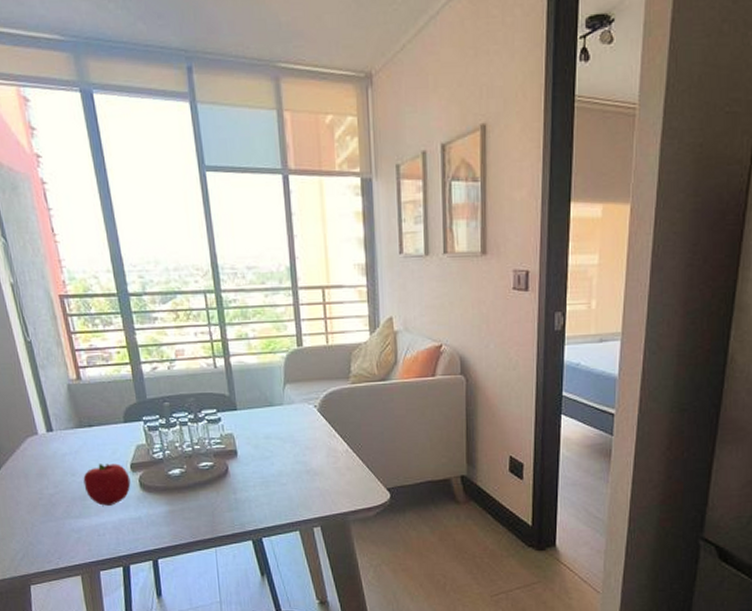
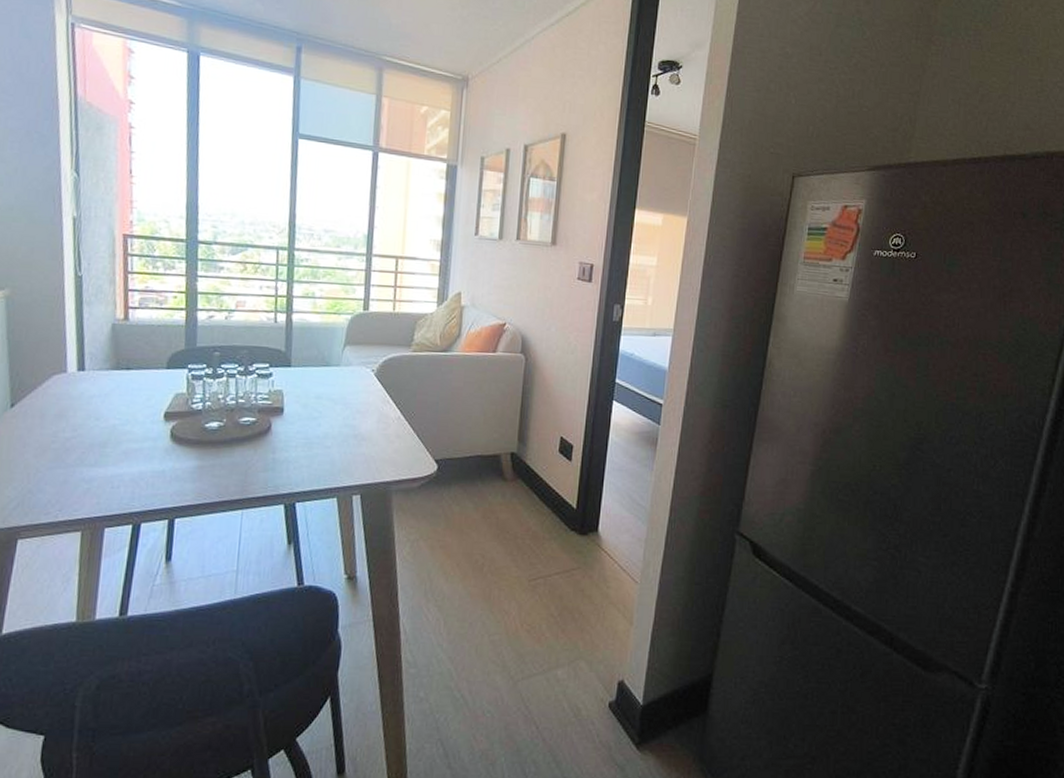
fruit: present [83,463,131,506] -> none [107,410,162,456]

